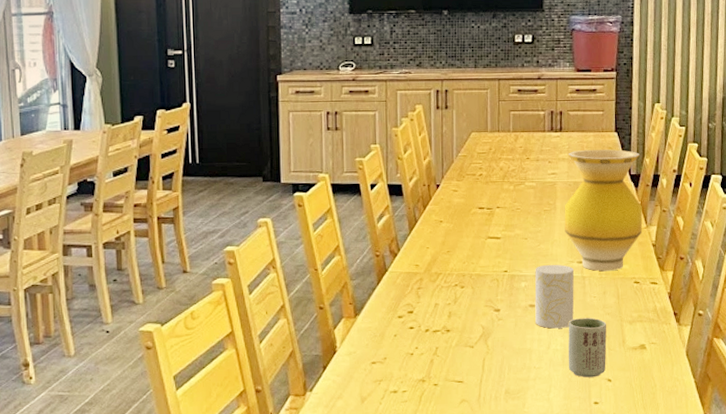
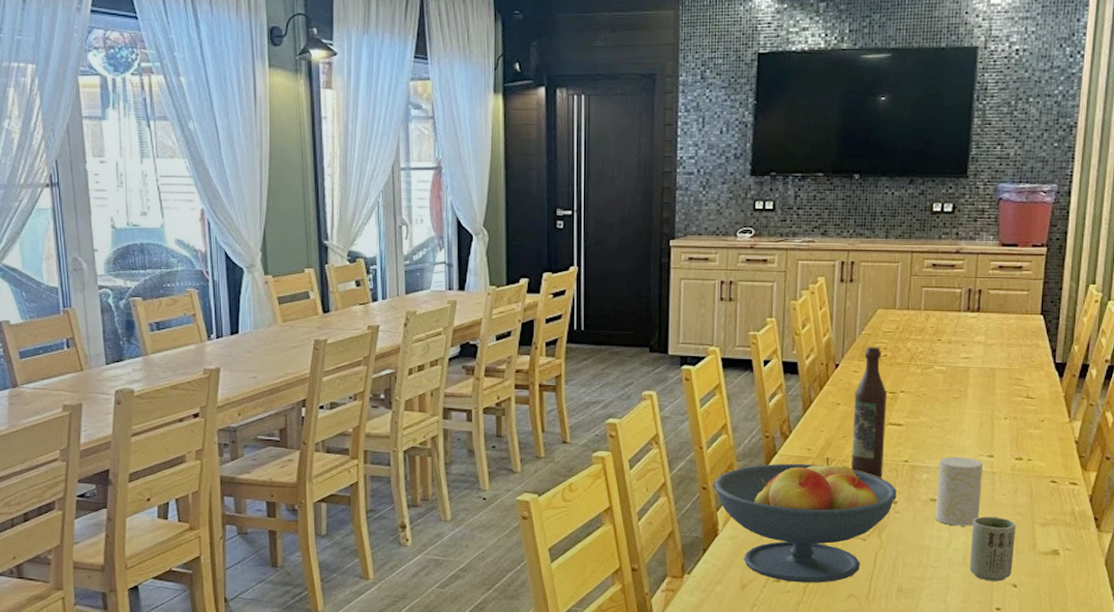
fruit bowl: none [330,272,499,392] -> present [714,457,897,583]
wine bottle: none [455,167,485,290] -> present [851,347,888,480]
vase: present [564,149,643,271] -> none [975,333,1067,468]

